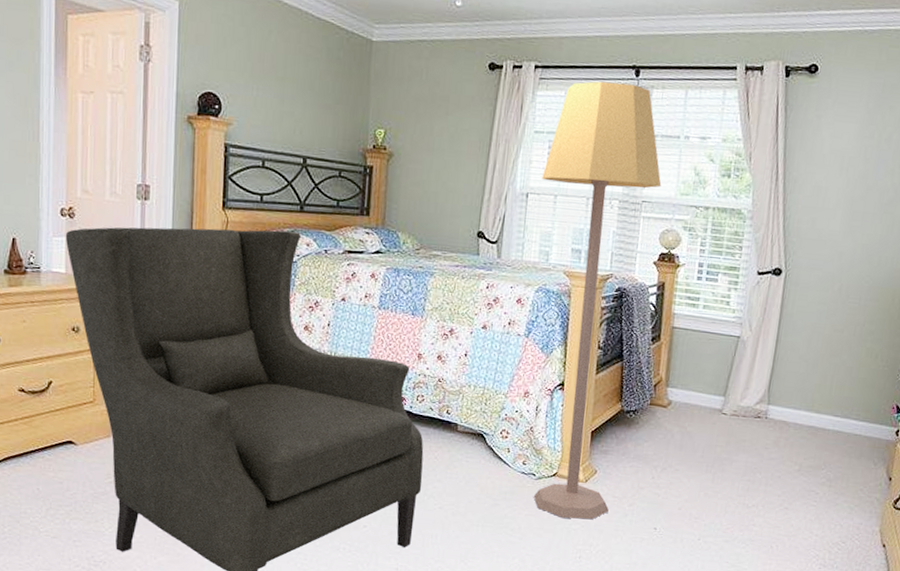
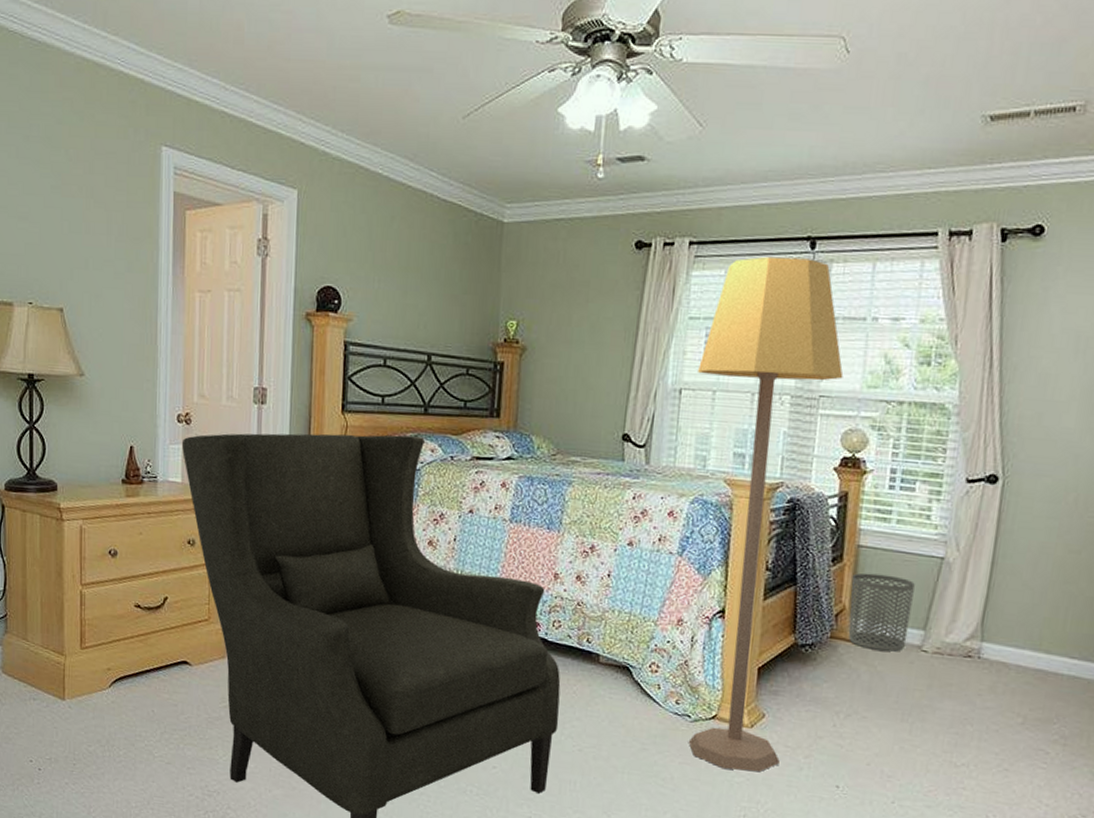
waste bin: none [664,350,717,415] -> present [848,573,915,652]

